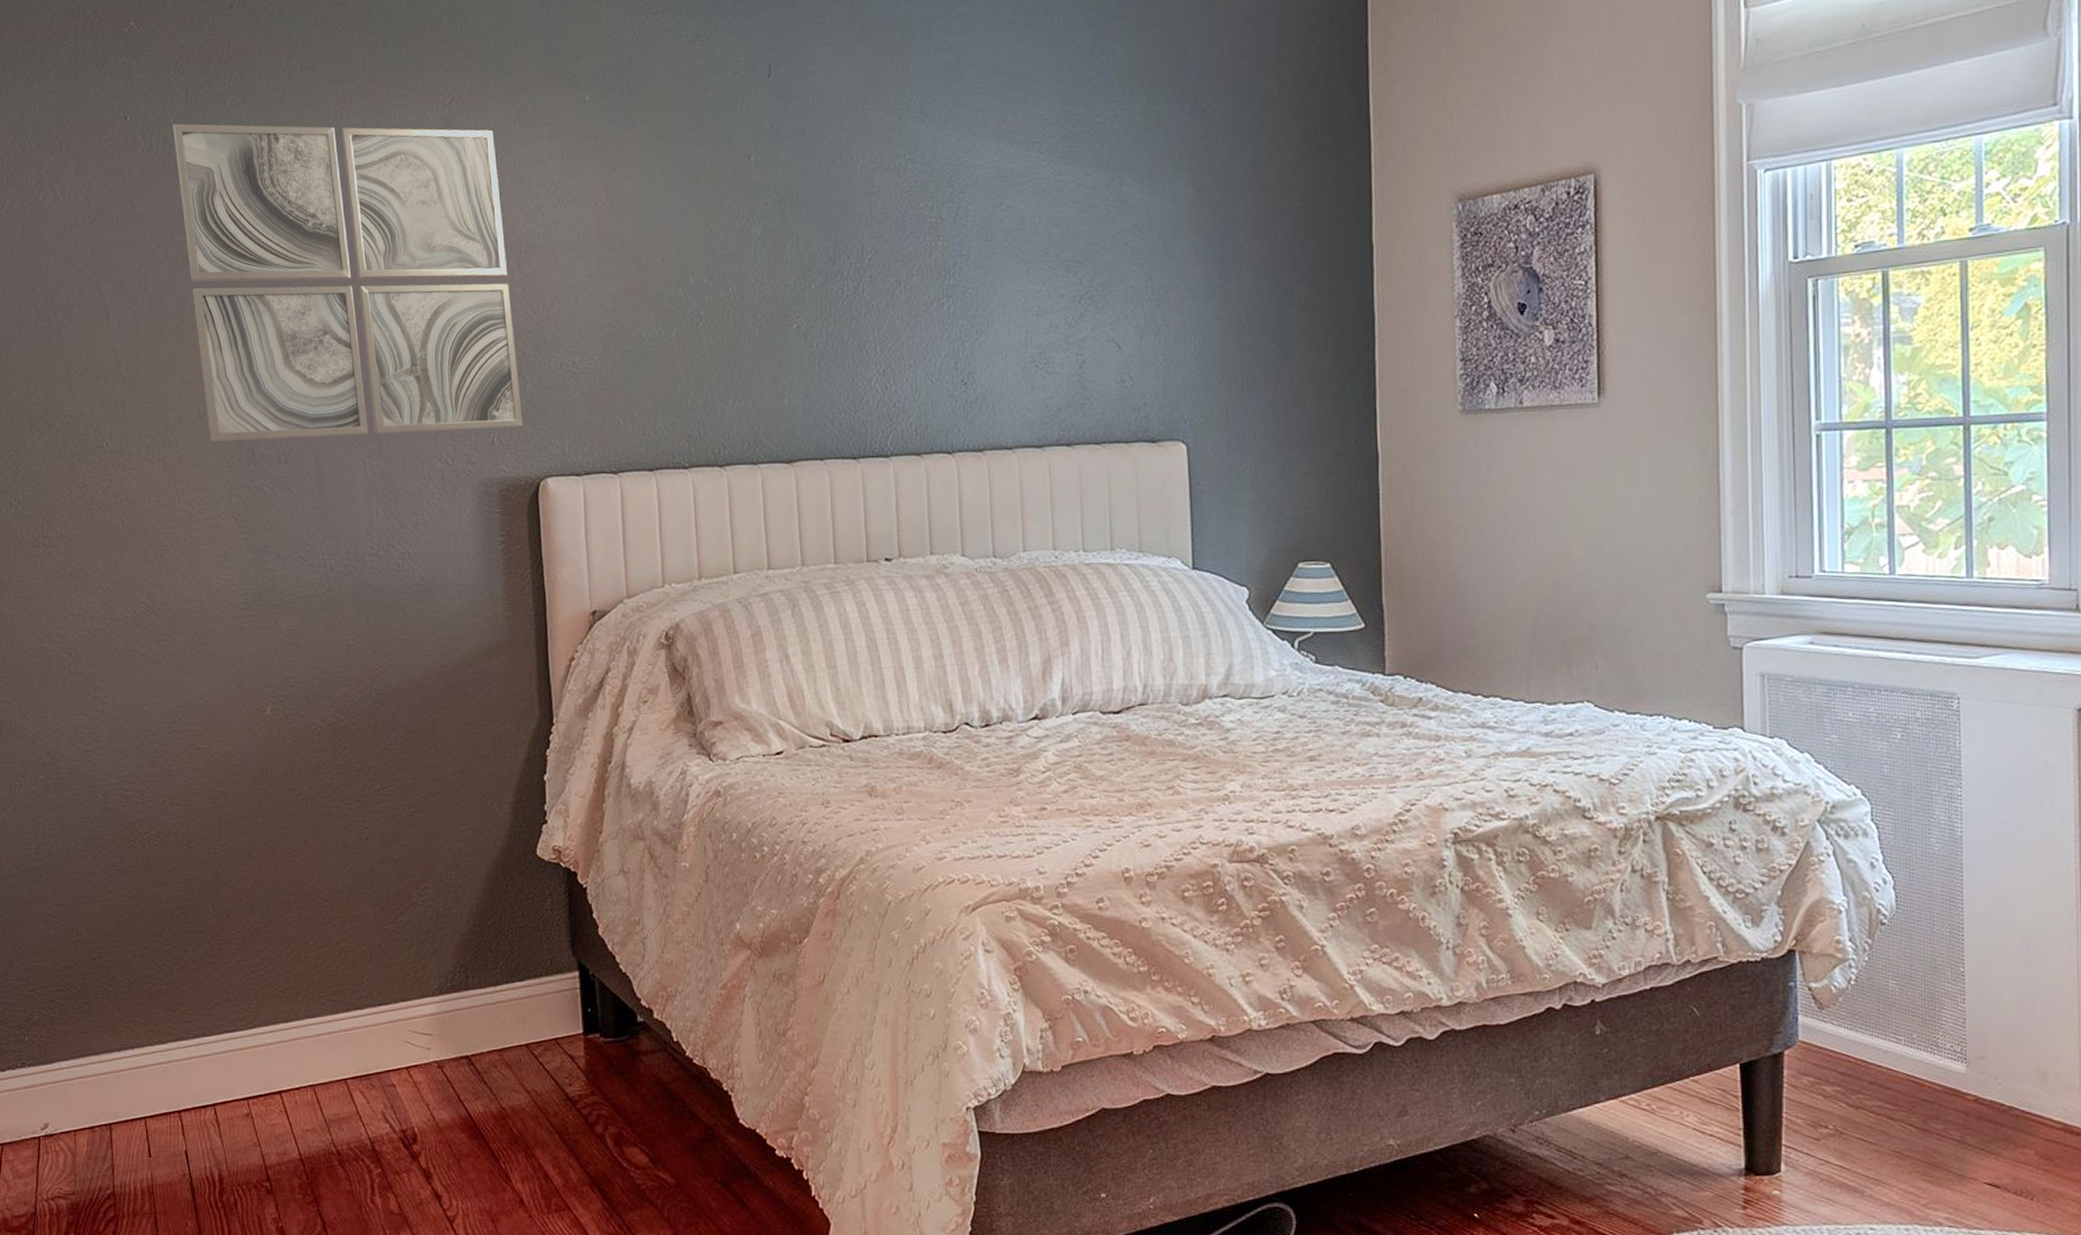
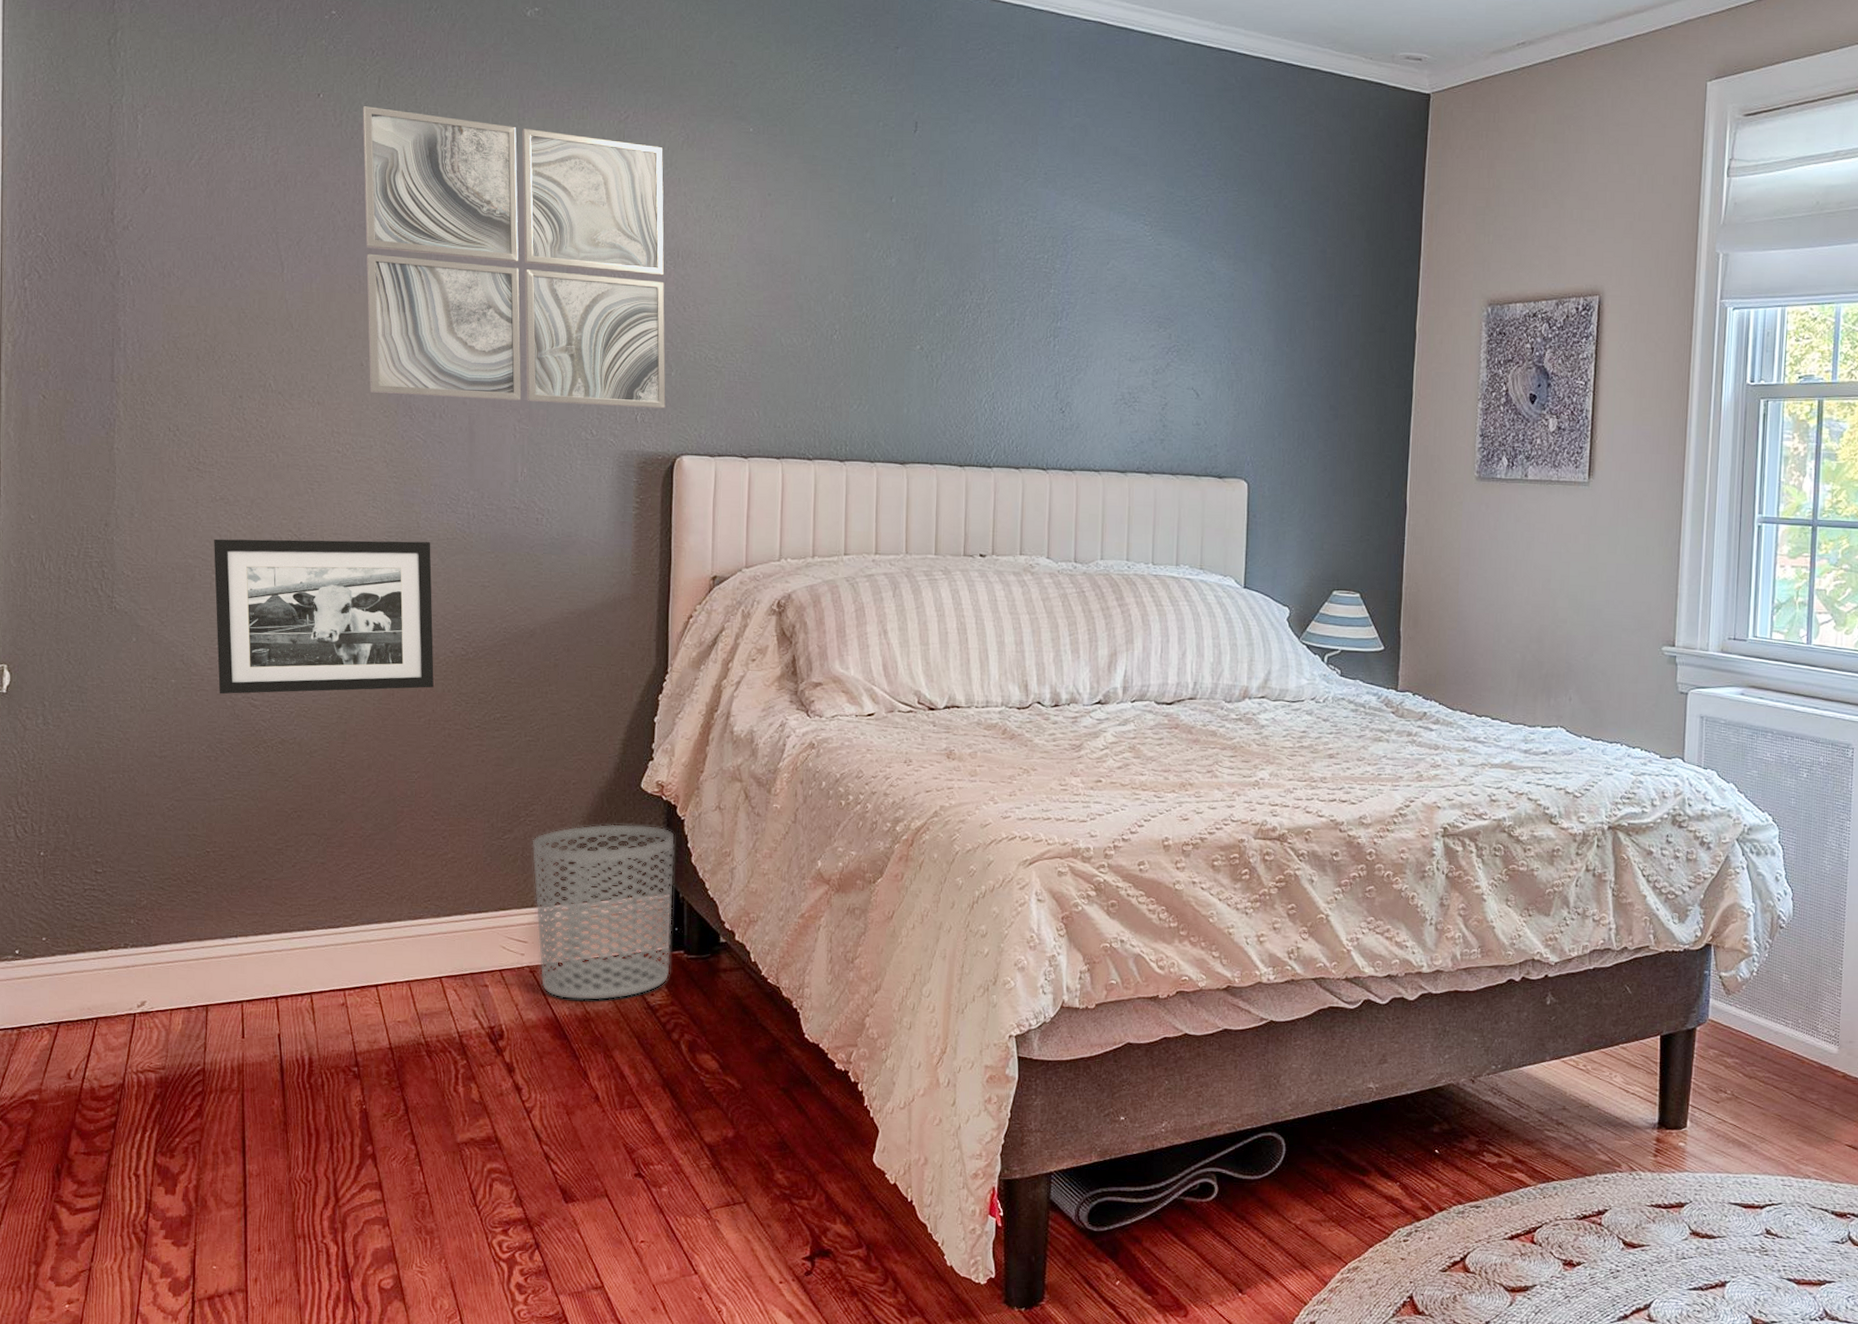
picture frame: none [67,601,308,787] -> present [214,538,434,695]
waste bin: none [426,896,588,1096] -> present [531,823,676,1001]

